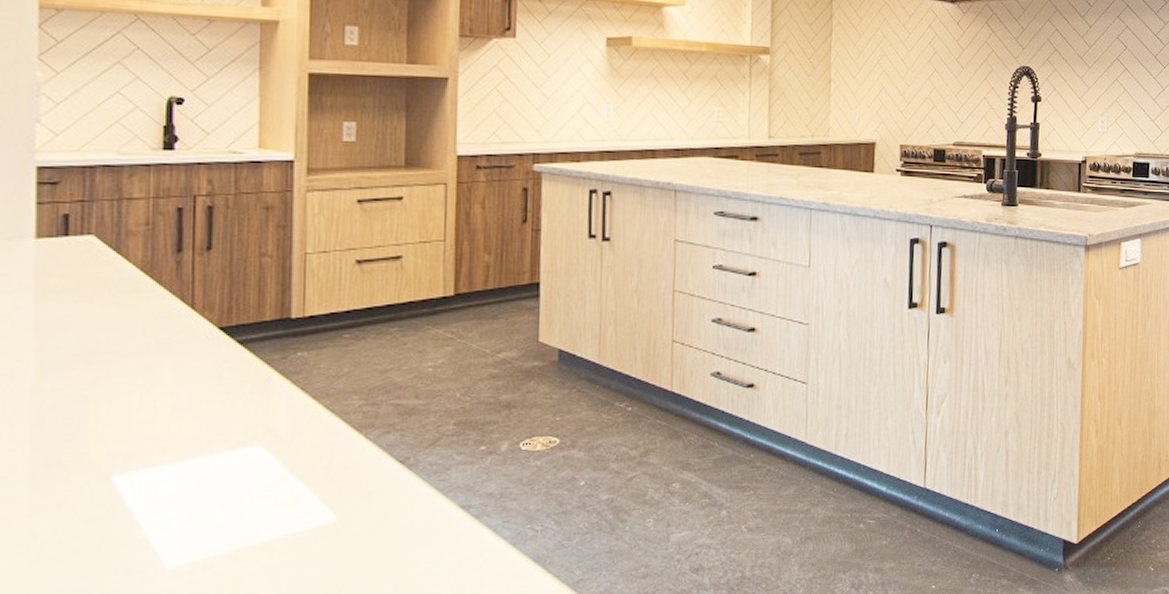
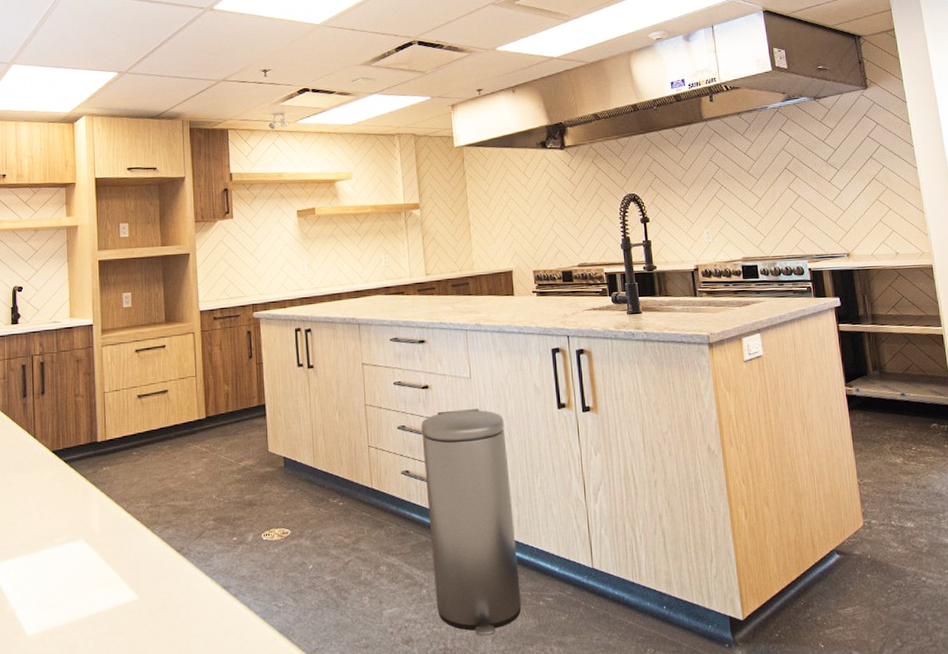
pedal bin: none [737,303,844,563] -> present [421,409,522,636]

